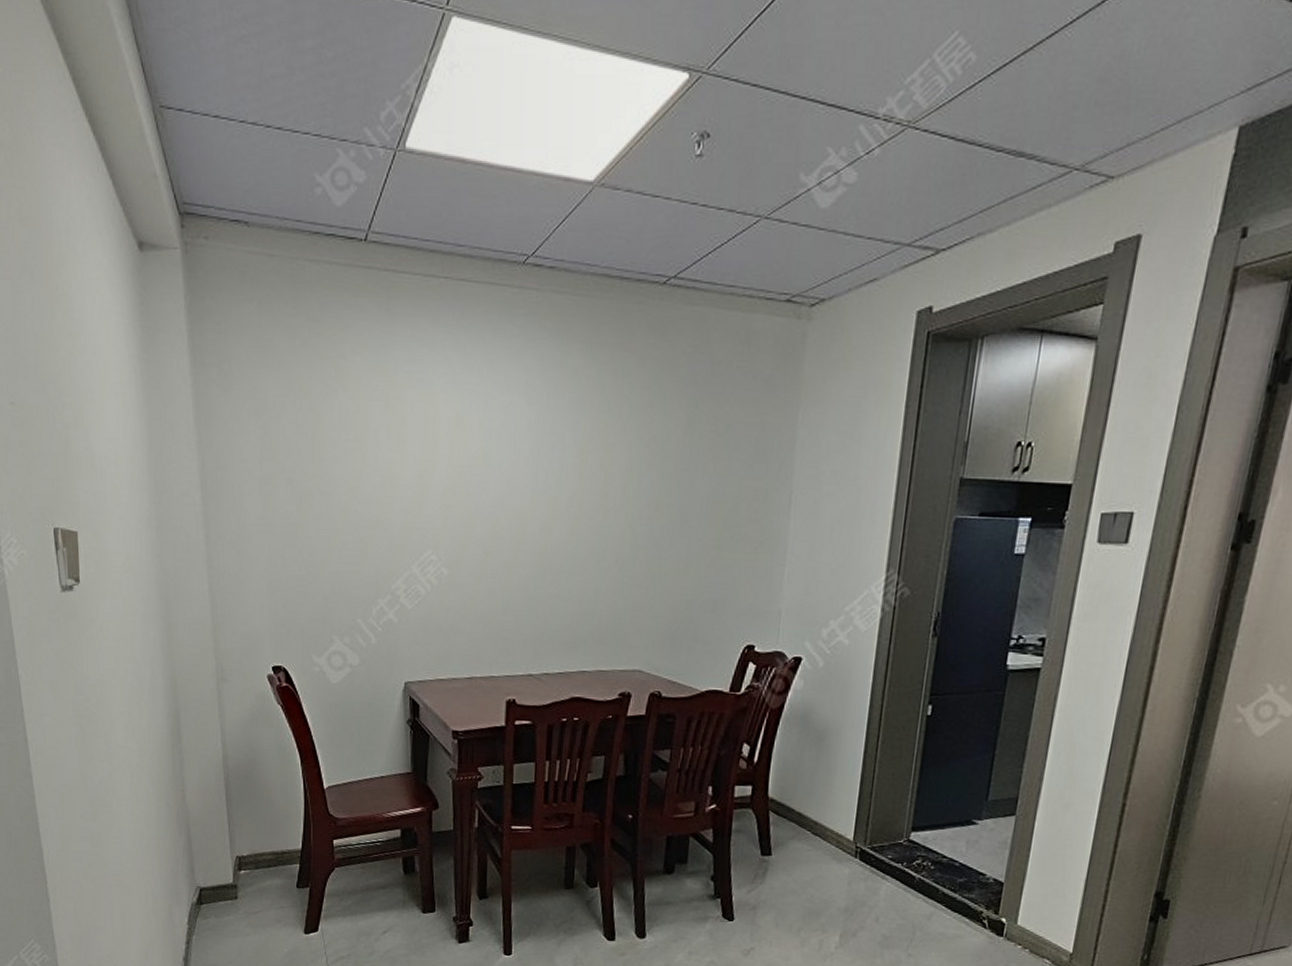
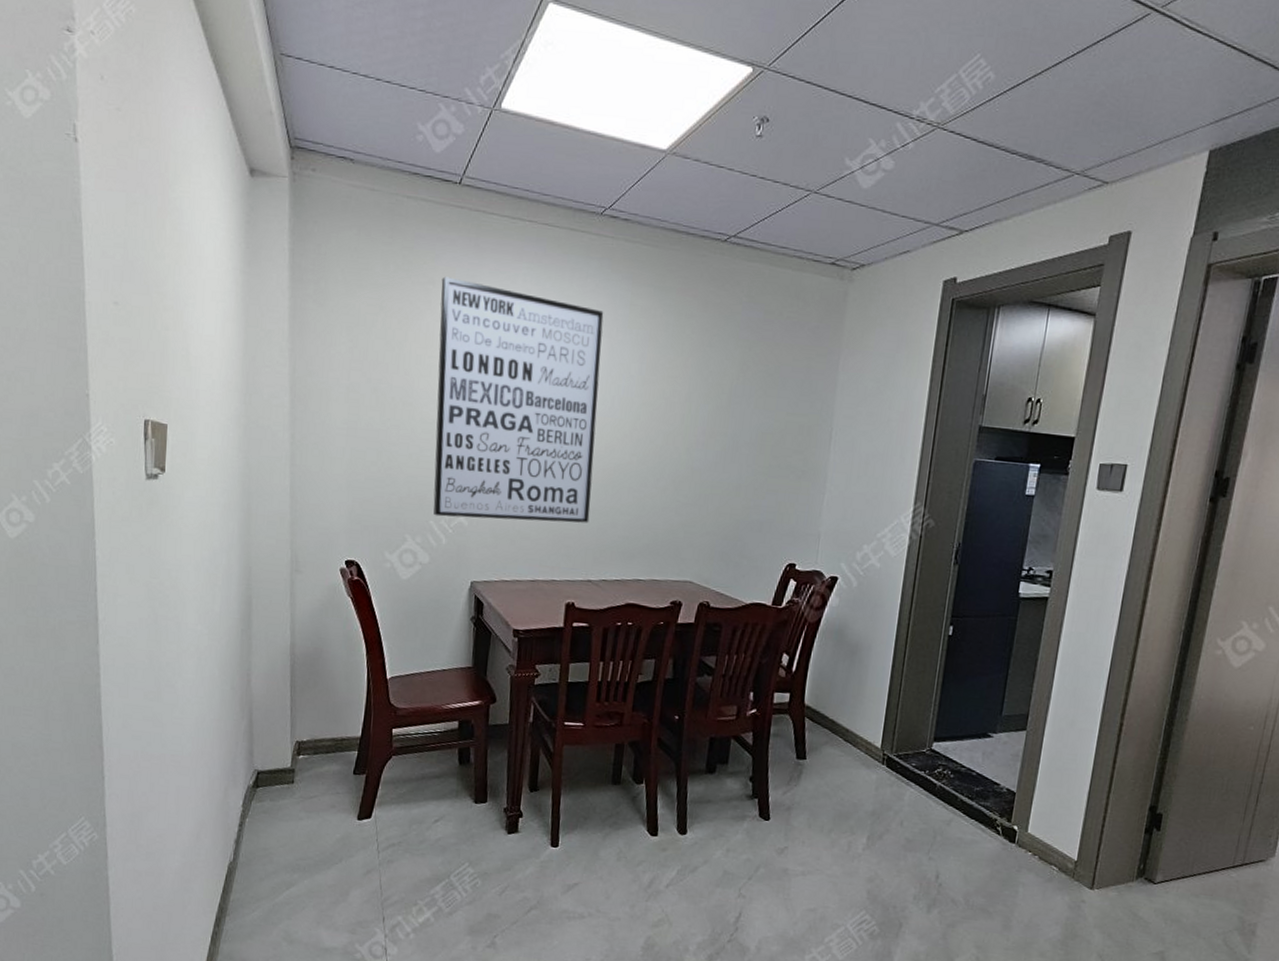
wall art: none [352,348,532,614] -> present [433,276,604,523]

